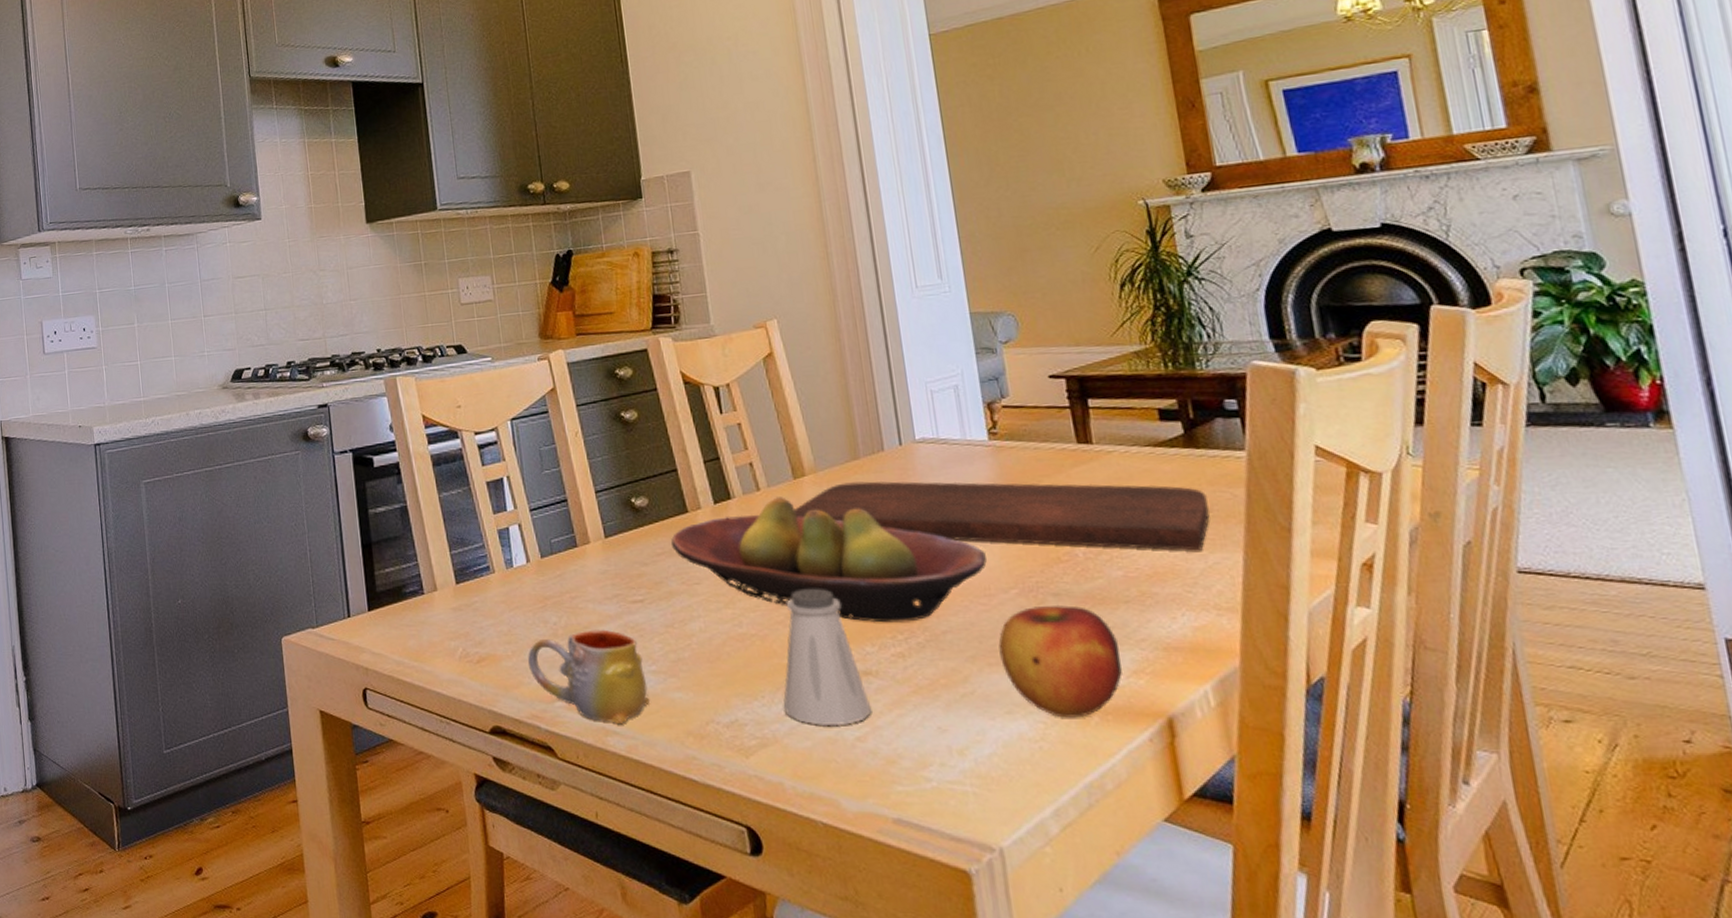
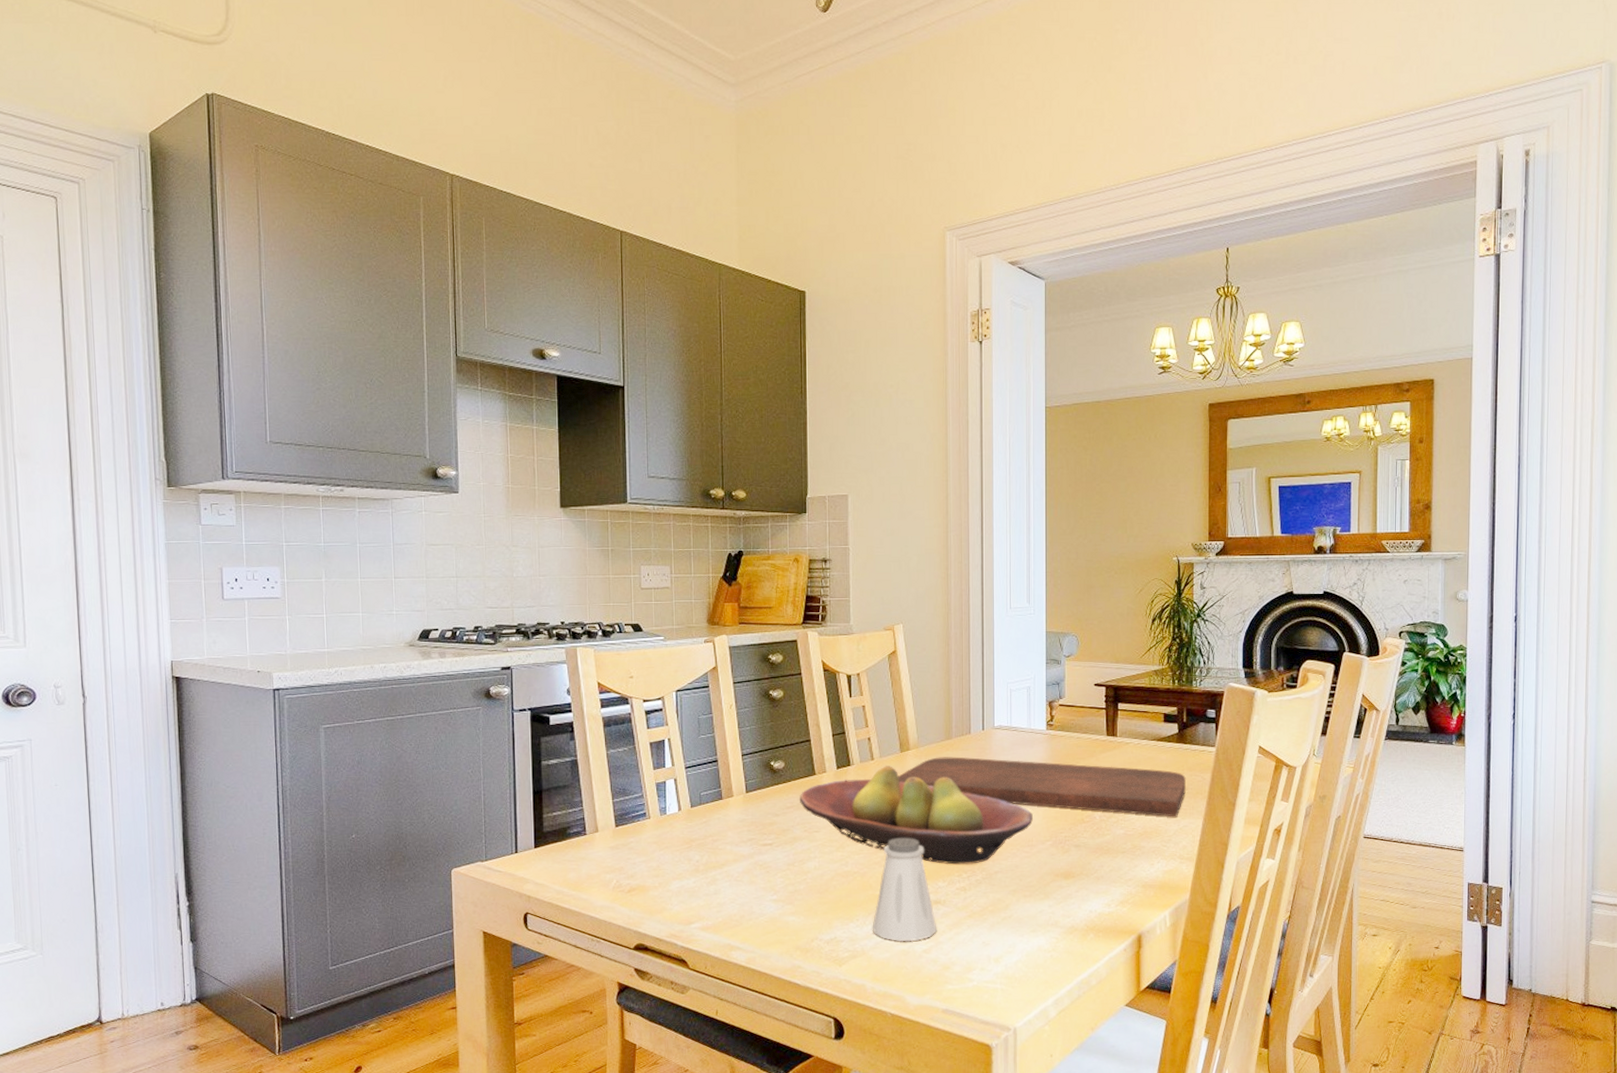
mug: present [528,629,649,723] -> none [672,866,768,941]
apple: present [998,604,1122,718] -> none [1033,853,1114,935]

